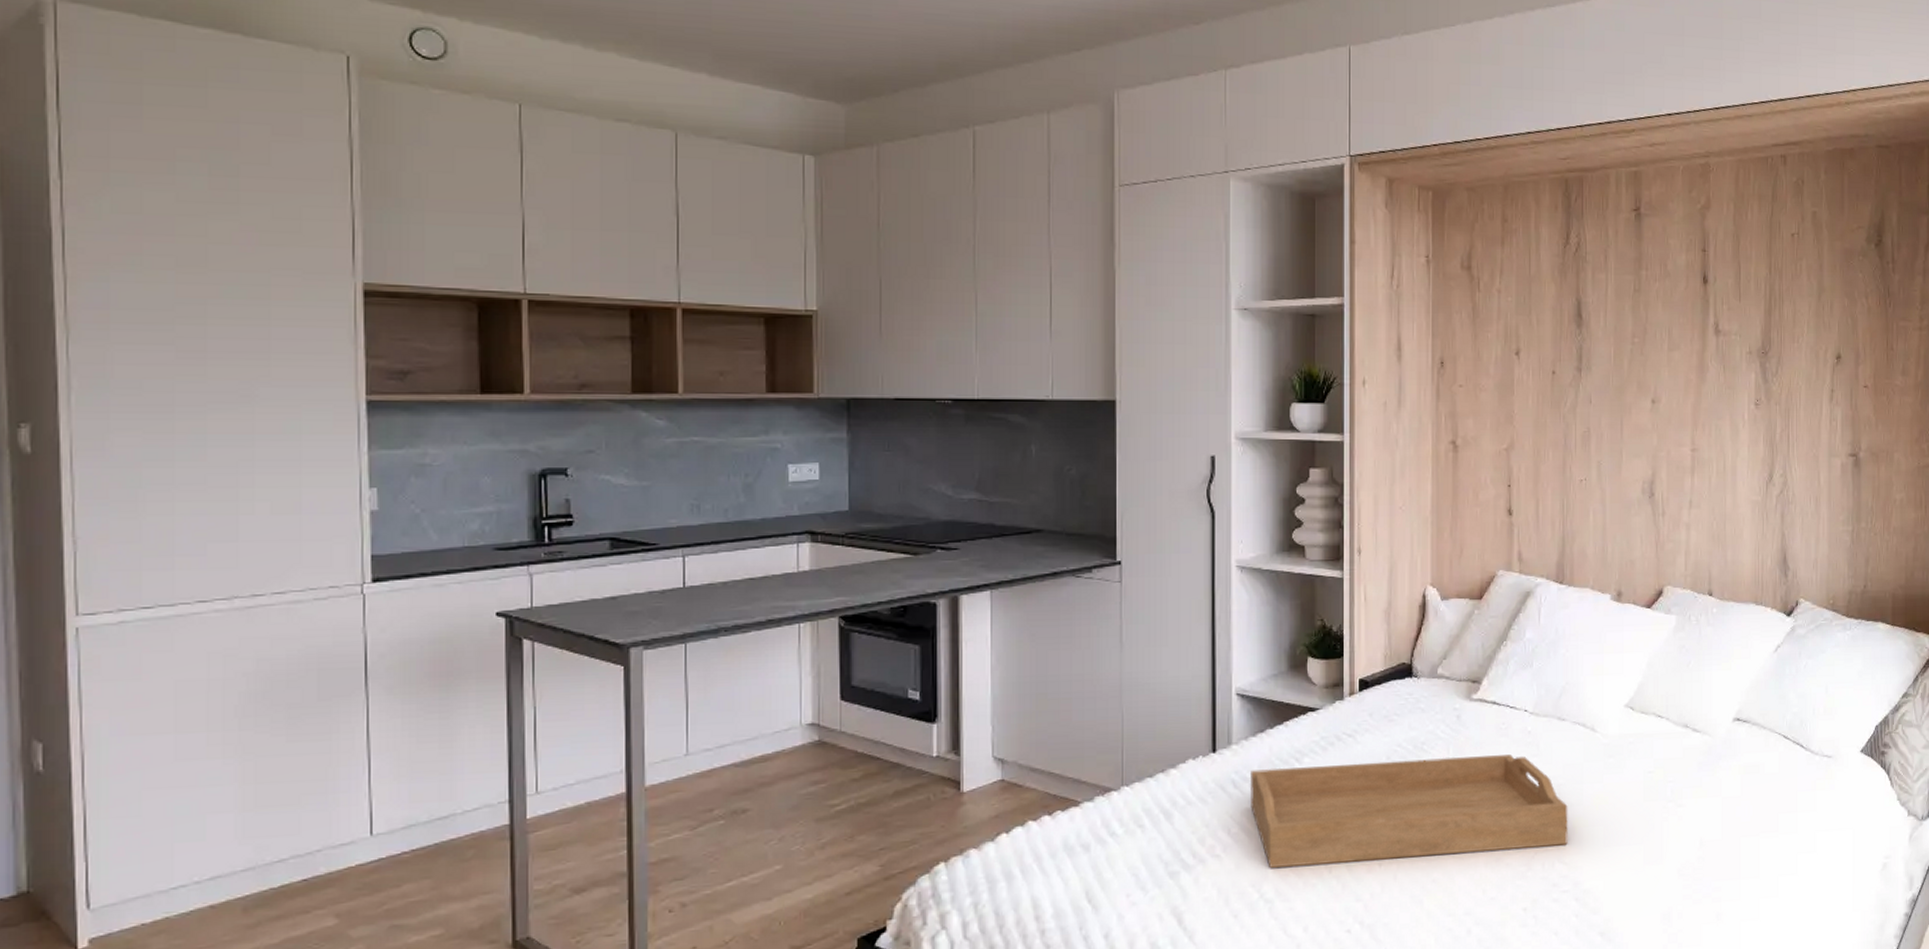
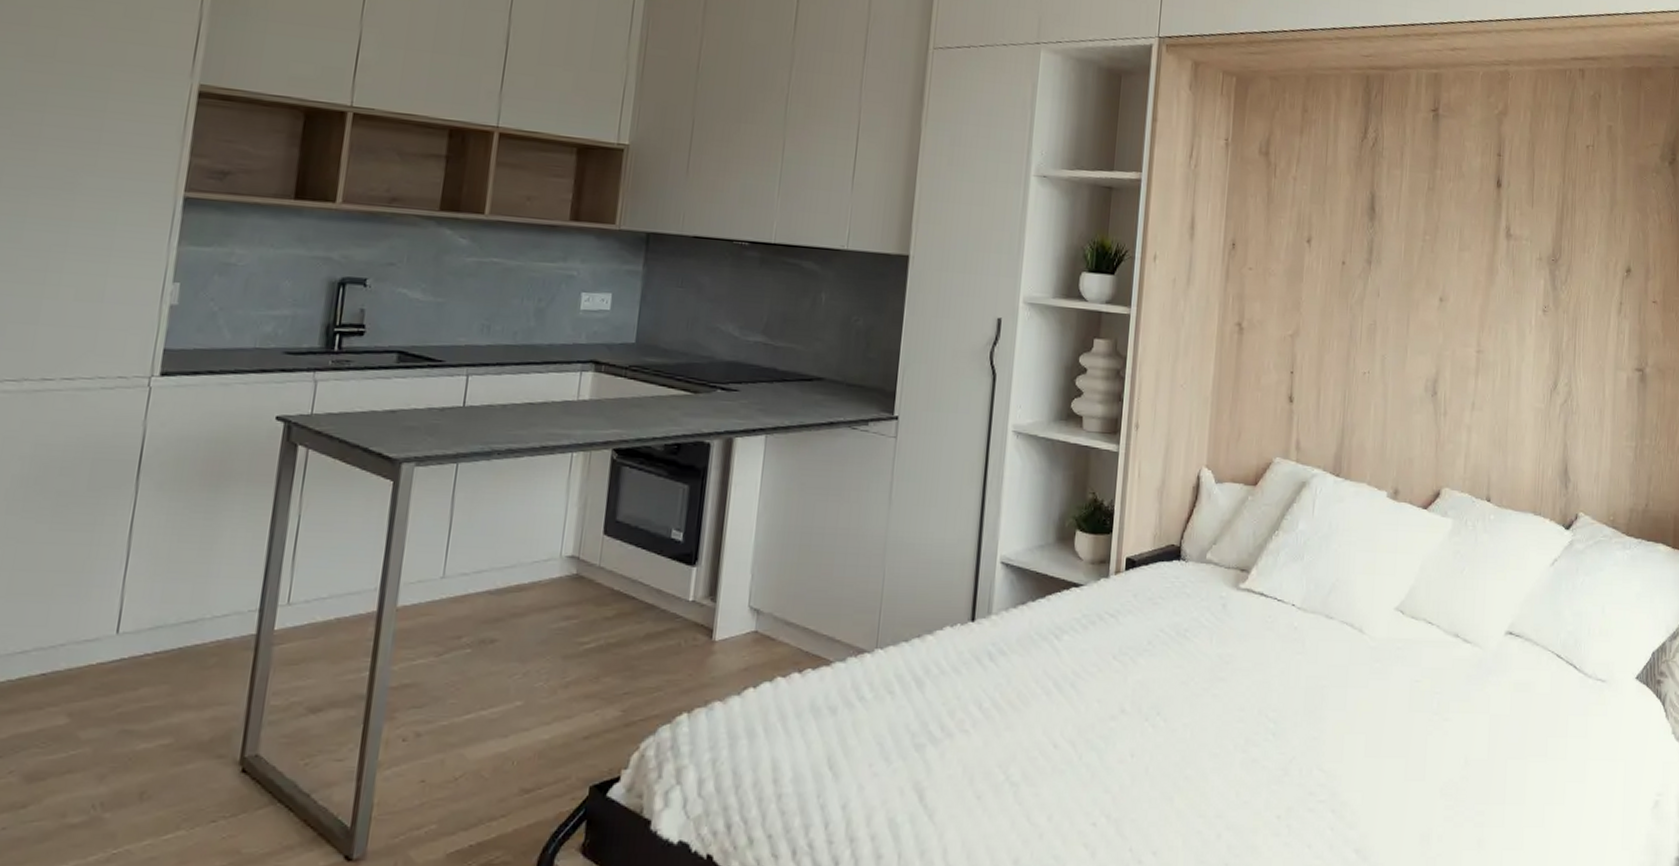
serving tray: present [1250,755,1568,868] -> none [1005,643,1330,751]

